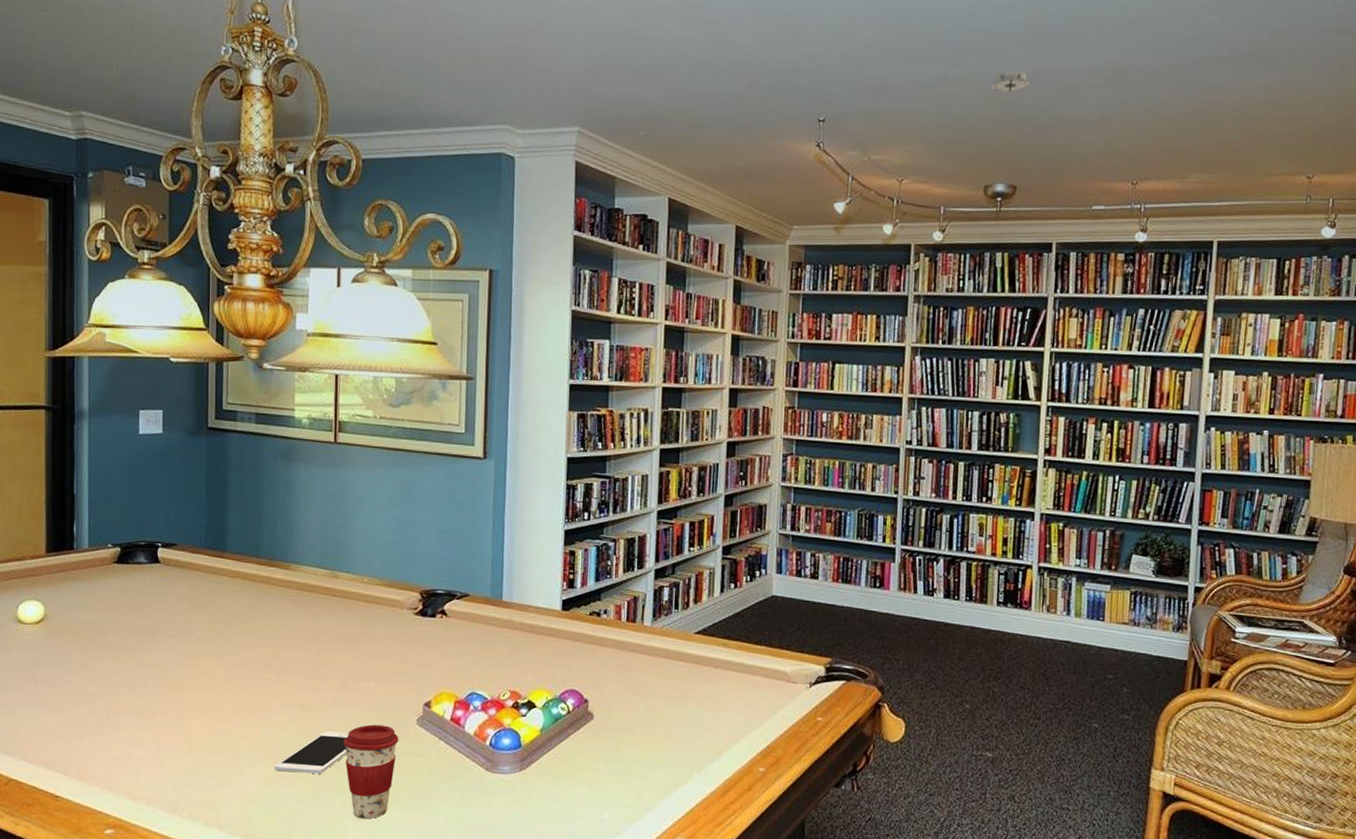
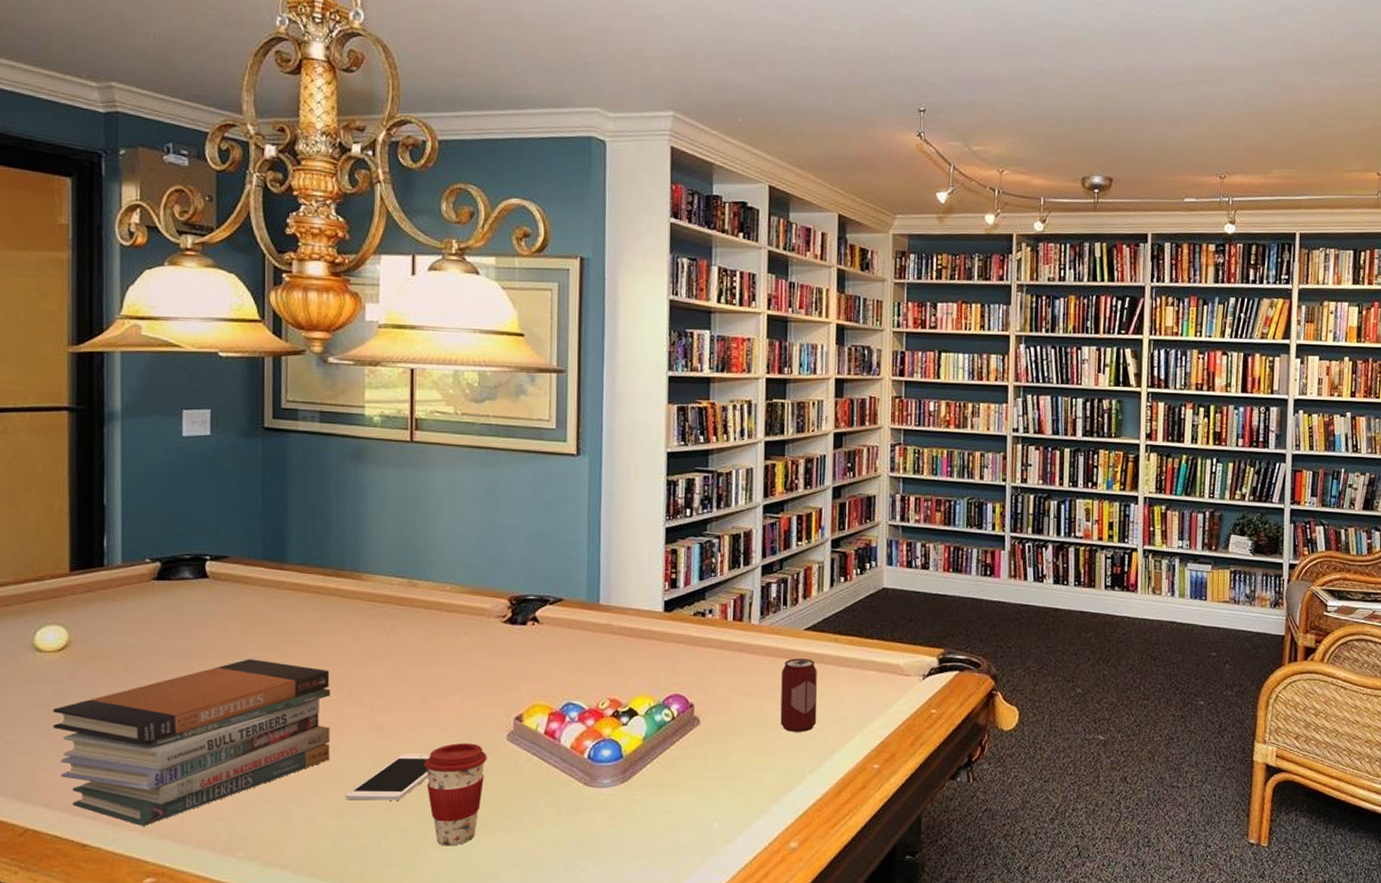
book stack: none [31,638,263,783] -> present [52,659,331,826]
beverage can: none [669,660,706,732] -> present [780,658,818,732]
smoke detector: present [990,70,1029,93] -> none [1085,66,1122,87]

